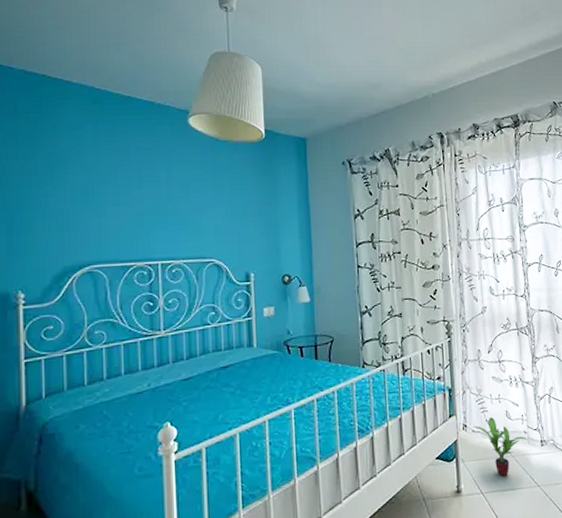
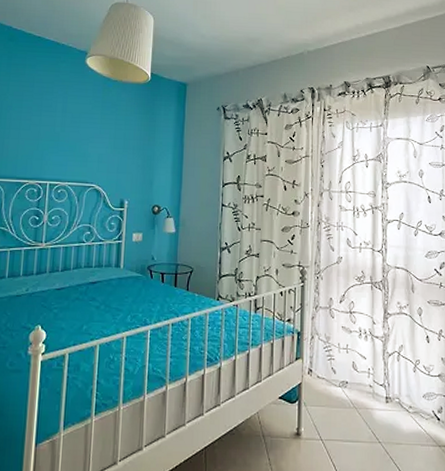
potted plant: present [474,417,526,477] -> none [319,366,371,428]

